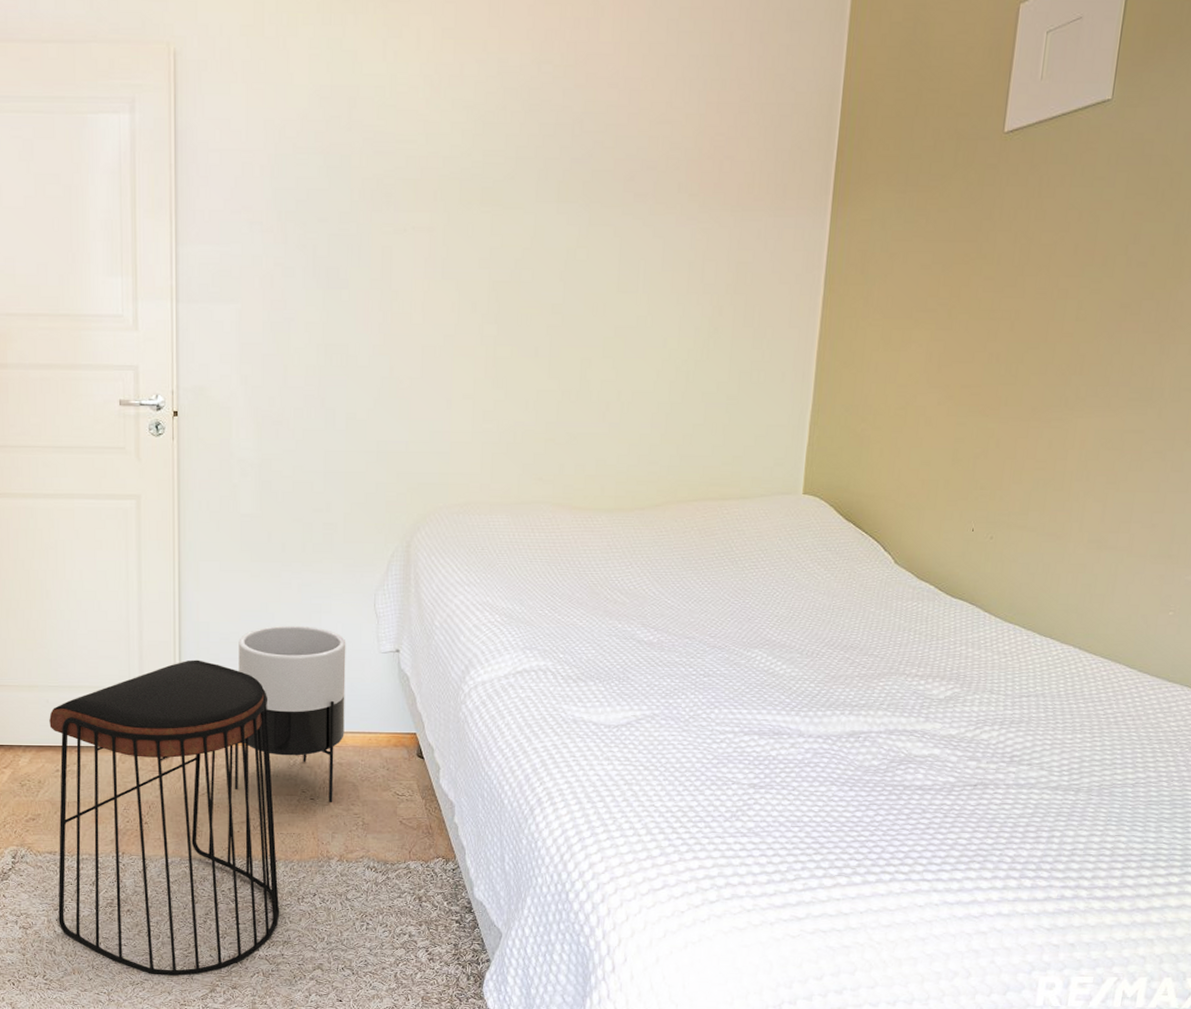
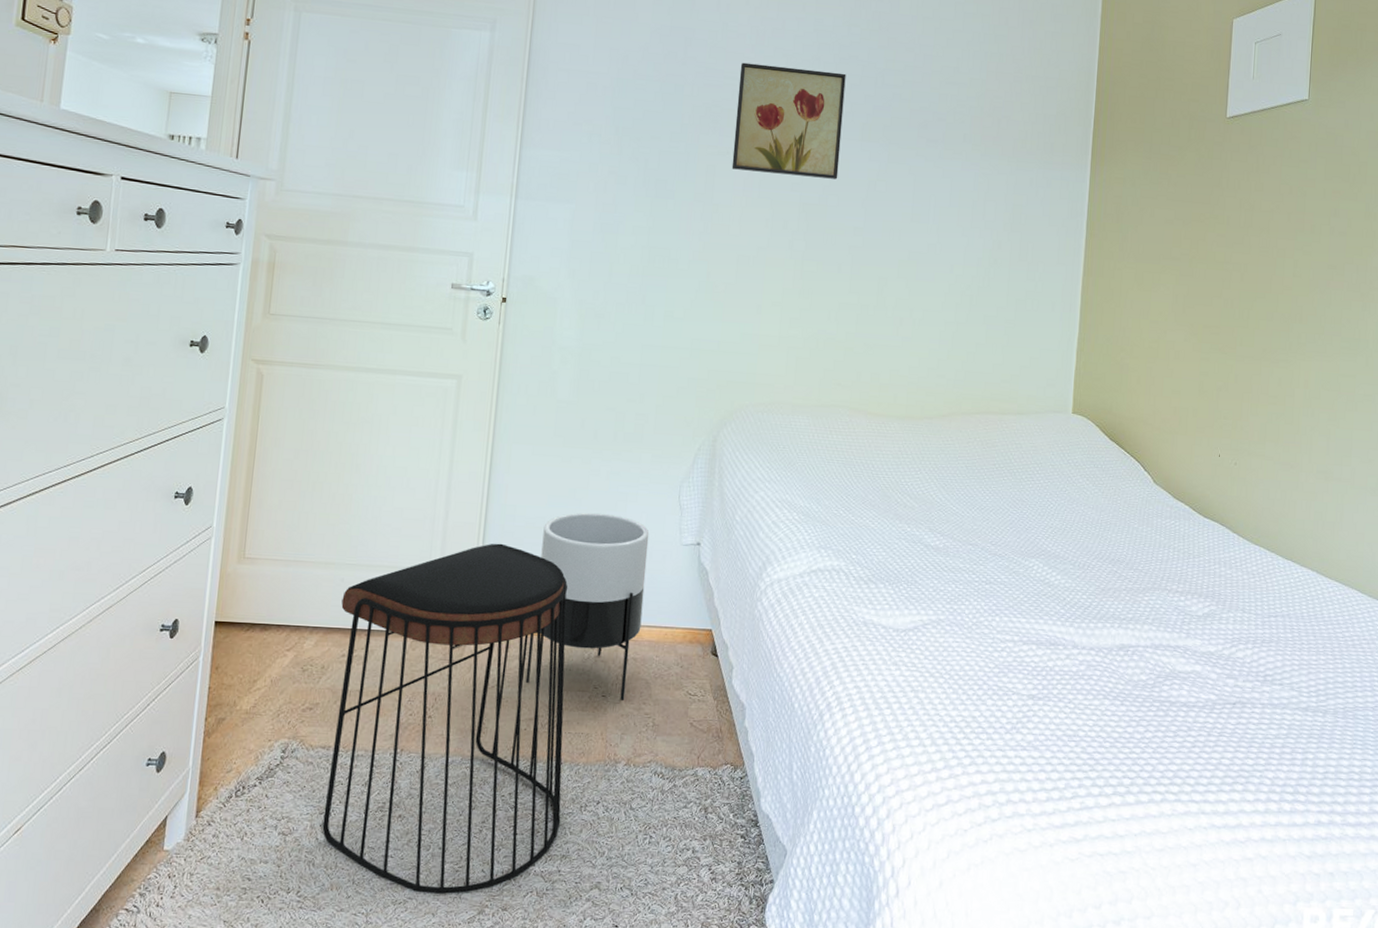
wall art: none [410,121,538,250] -> present [731,62,846,179]

